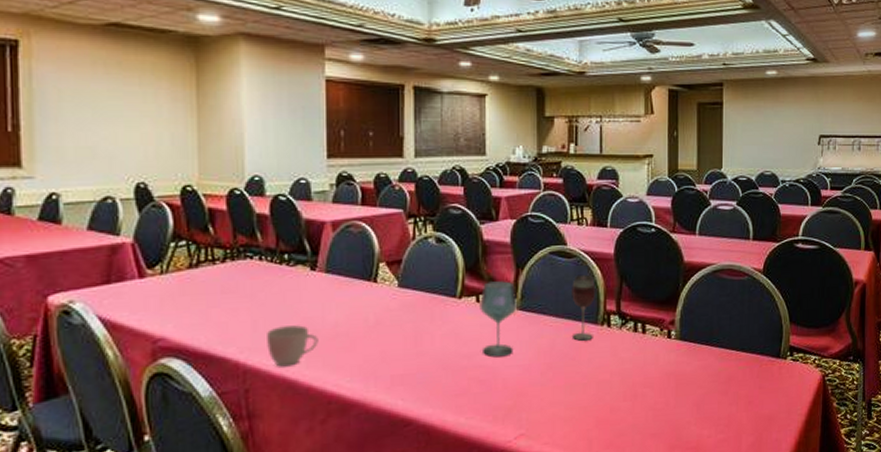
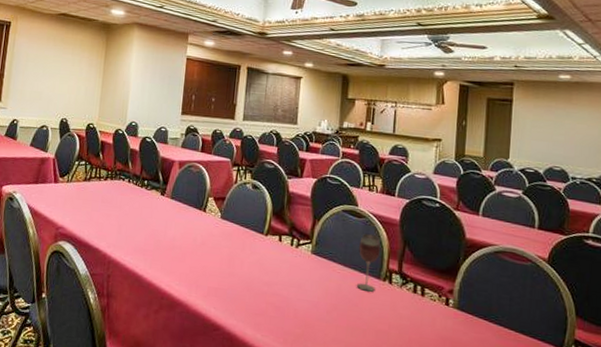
cup: present [267,325,318,367] -> none [126,233,160,264]
wine glass: present [480,281,518,356] -> none [280,226,313,290]

